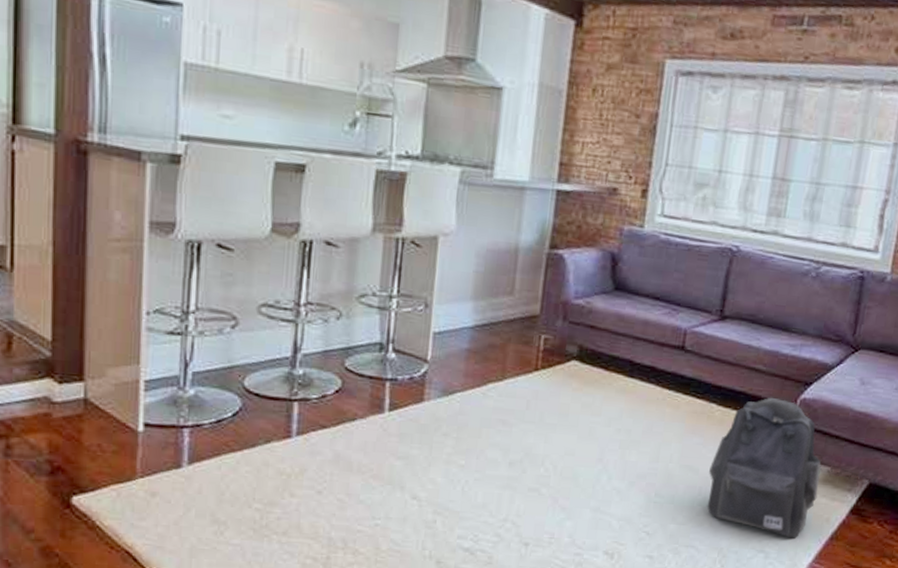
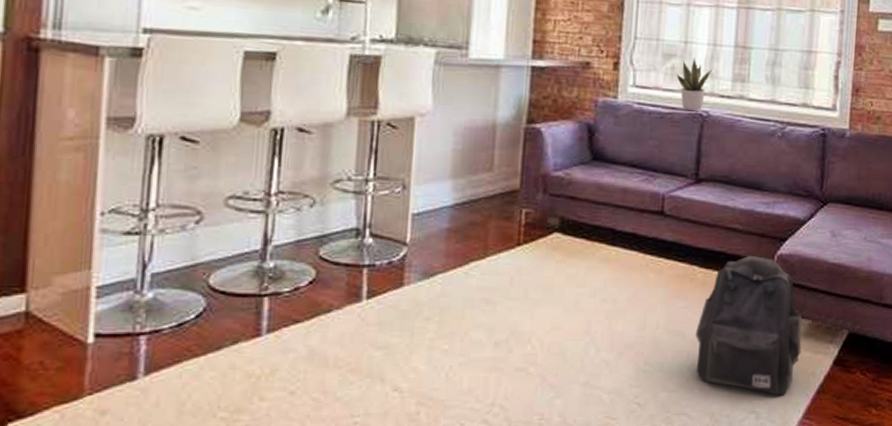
potted plant: none [707,188,746,245] -> present [676,58,712,111]

